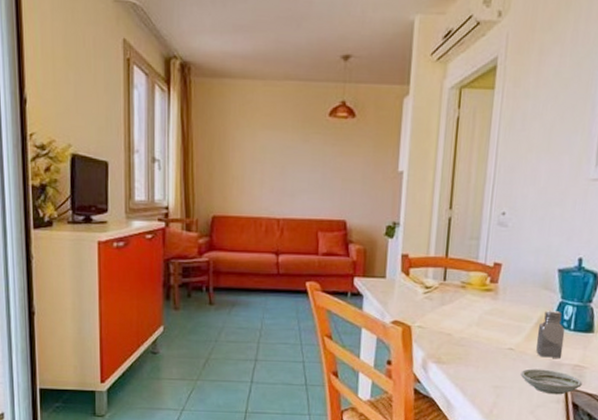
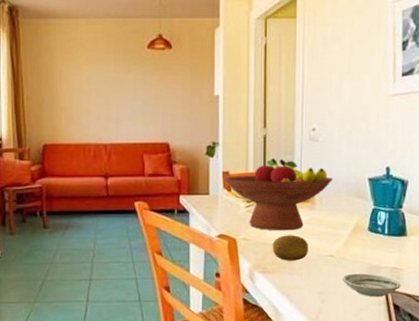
fruit bowl: none [402,242,521,321] -> present [224,158,334,231]
fruit: none [449,325,488,352] -> present [272,235,308,261]
saltshaker: present [536,311,565,358] -> none [355,217,380,262]

